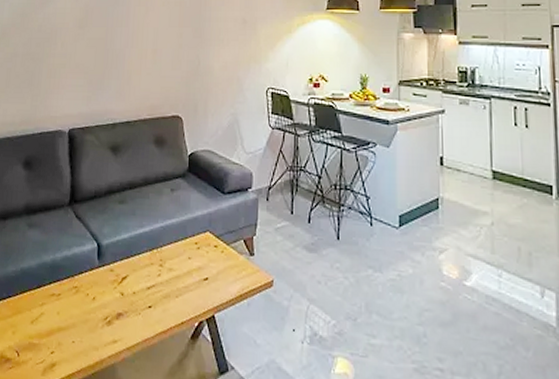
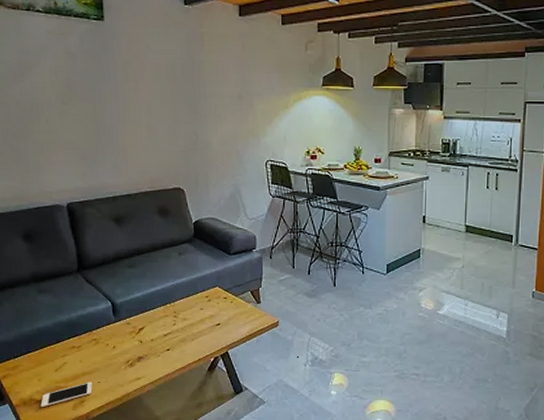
cell phone: none [10,340,66,369] -> present [40,382,93,408]

